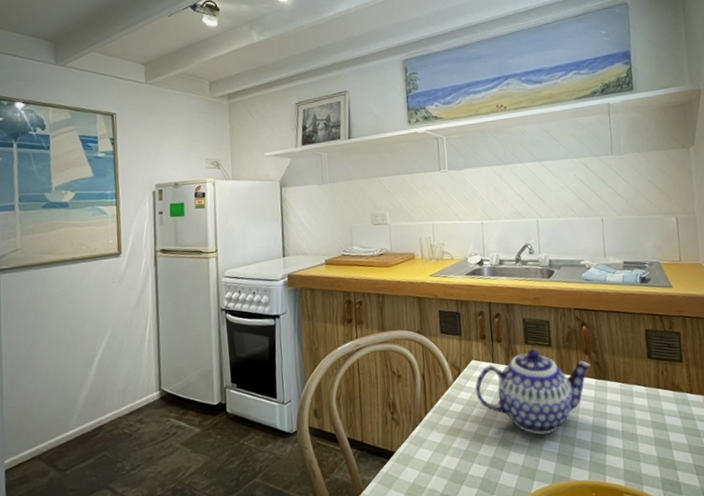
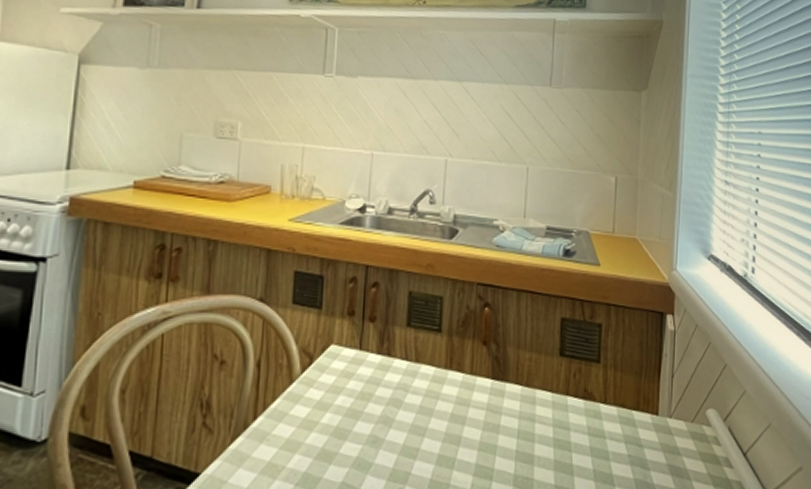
teapot: present [475,349,591,436] -> none [330,334,488,454]

